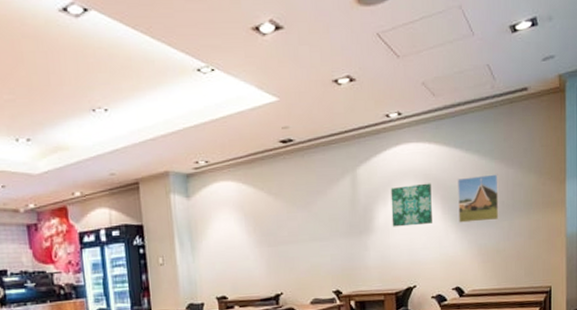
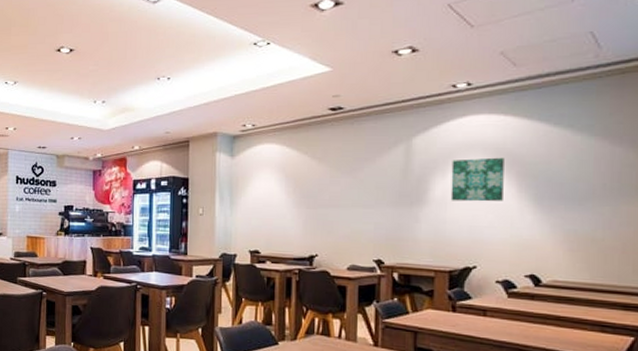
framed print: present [458,174,499,223] -> none [539,152,599,205]

